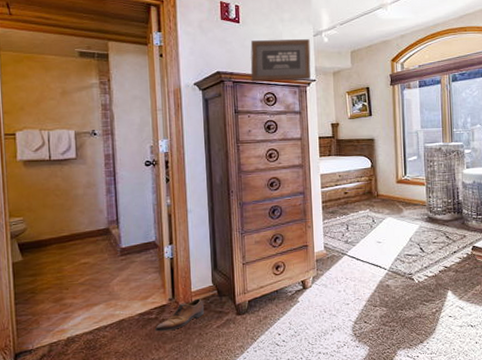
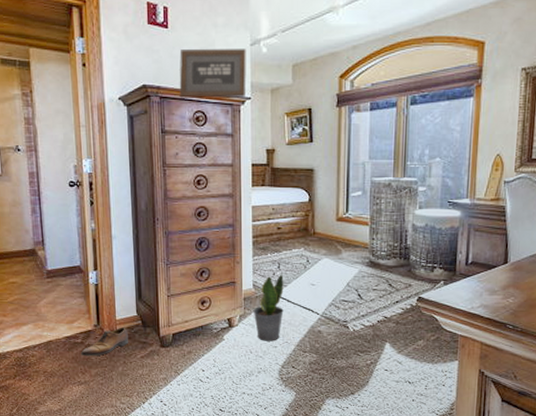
potted plant: none [325,234,354,300] -> present [253,274,284,341]

